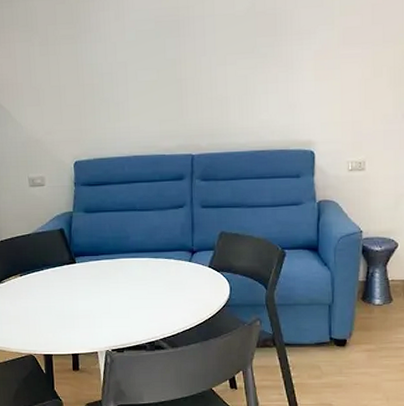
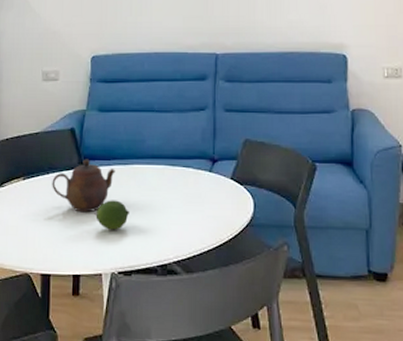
teapot: none [46,255,104,302] -> present [52,159,115,213]
fruit: none [88,290,119,315] -> present [96,200,129,230]

